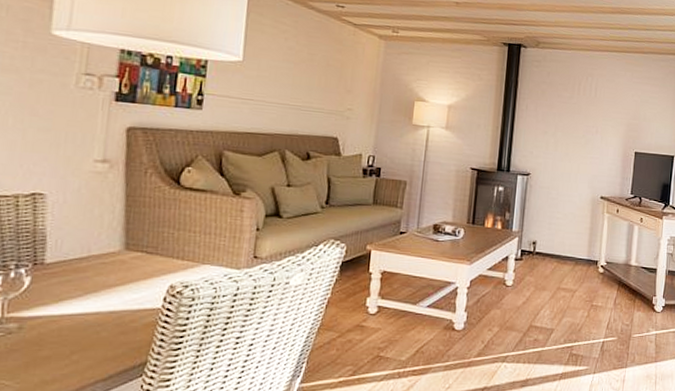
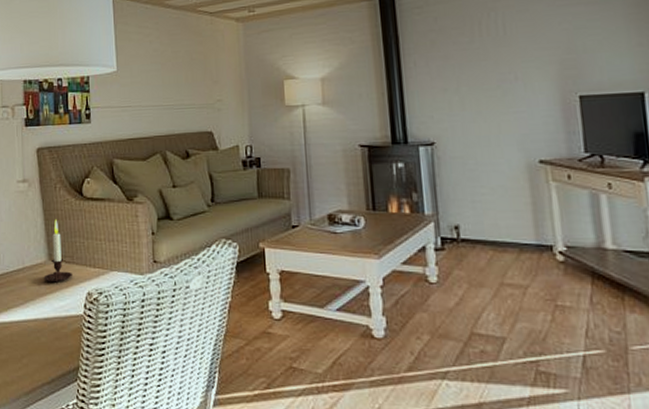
candle: none [114,206,154,274] -> present [43,219,72,283]

